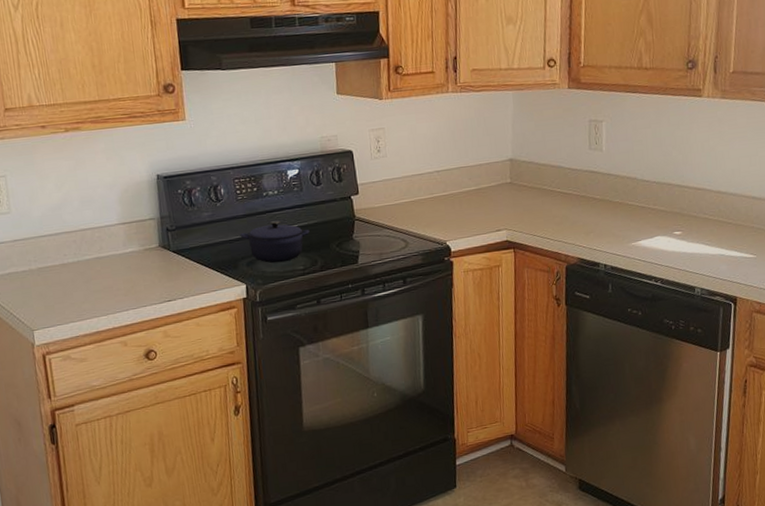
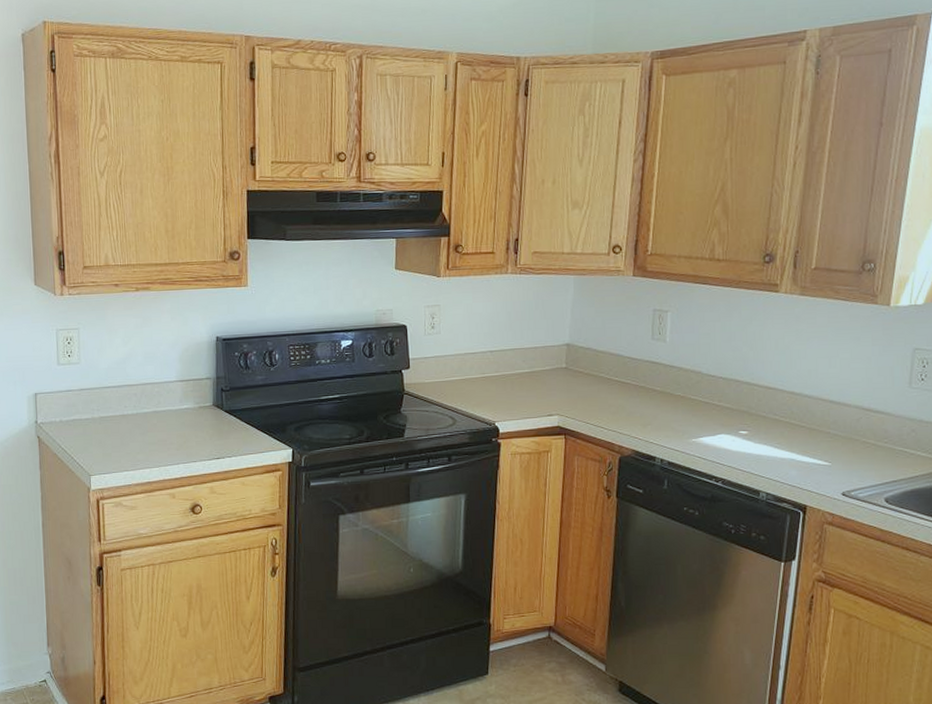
cooking pot: present [240,220,310,264] -> none [290,388,358,430]

